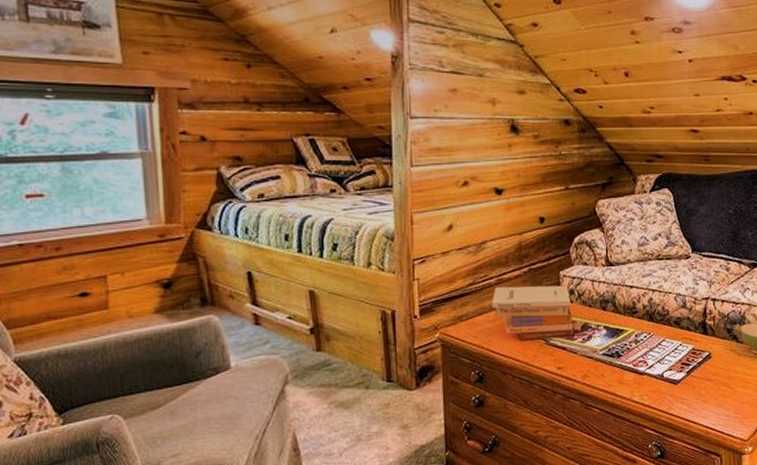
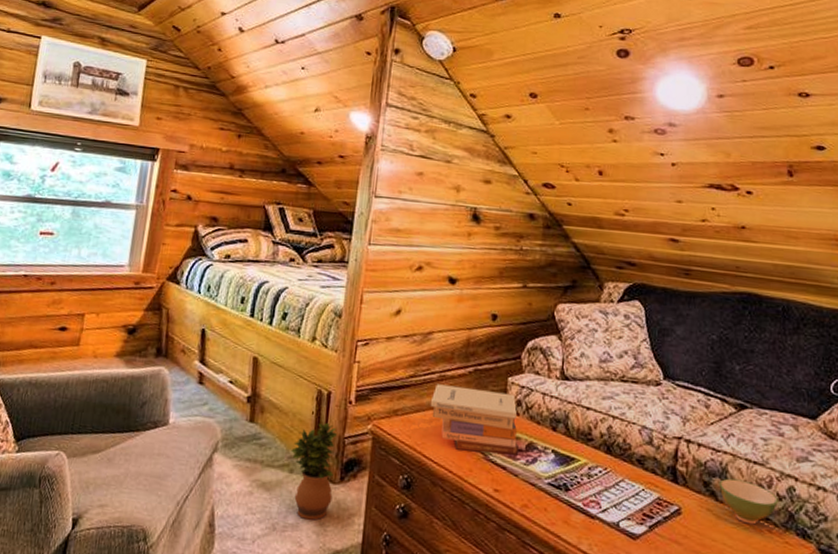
potted plant: none [364,338,411,426] -> present [291,422,337,520]

